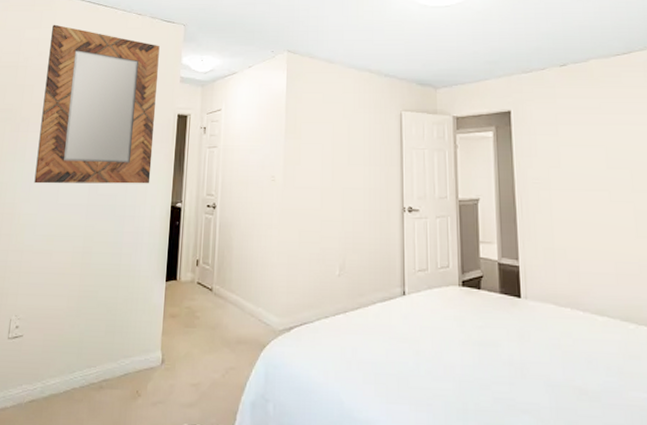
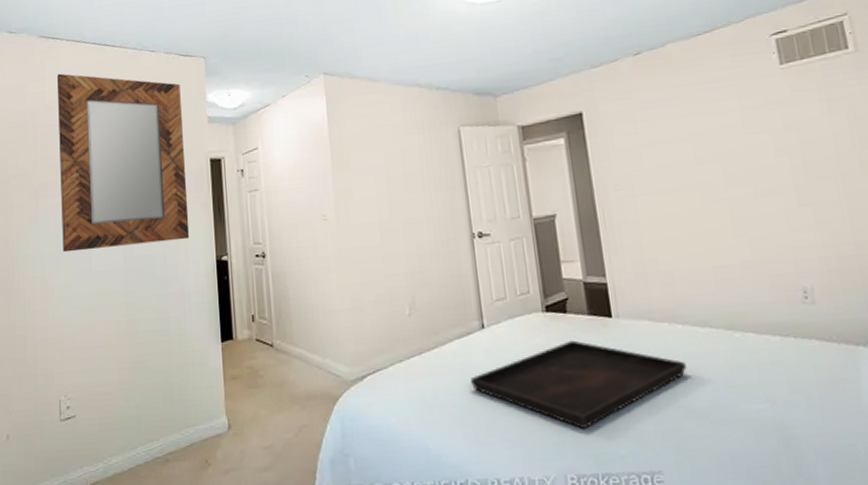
serving tray: none [388,315,584,399] -> present [471,340,687,428]

